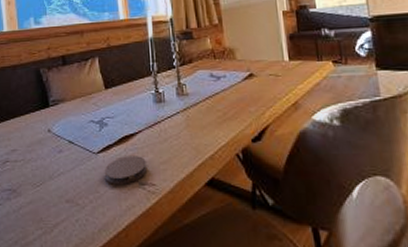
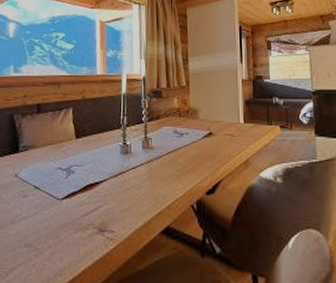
coaster: present [105,156,148,184] -> none [67,203,109,231]

